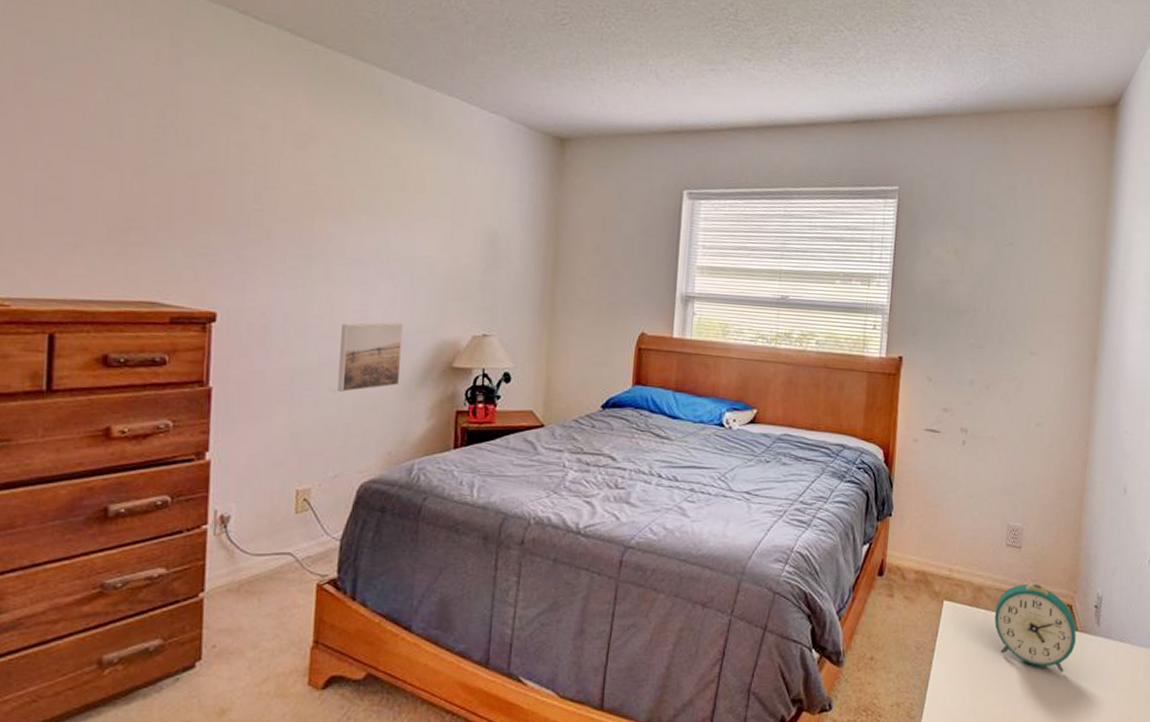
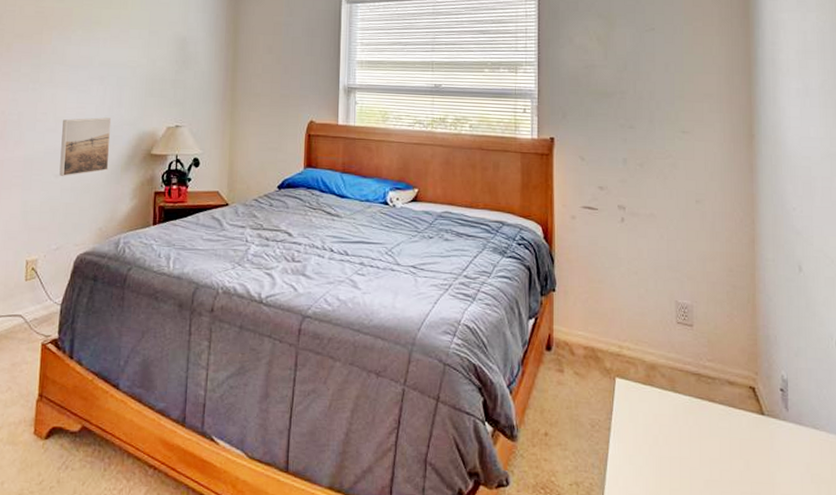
alarm clock: present [994,583,1076,672] -> none [671,362,763,459]

